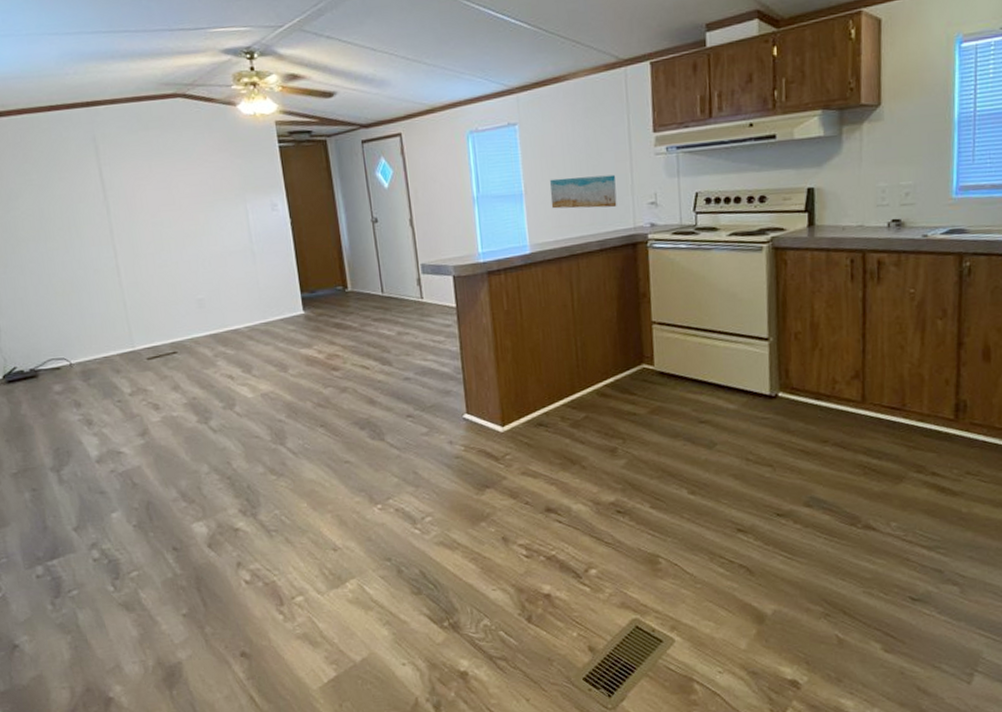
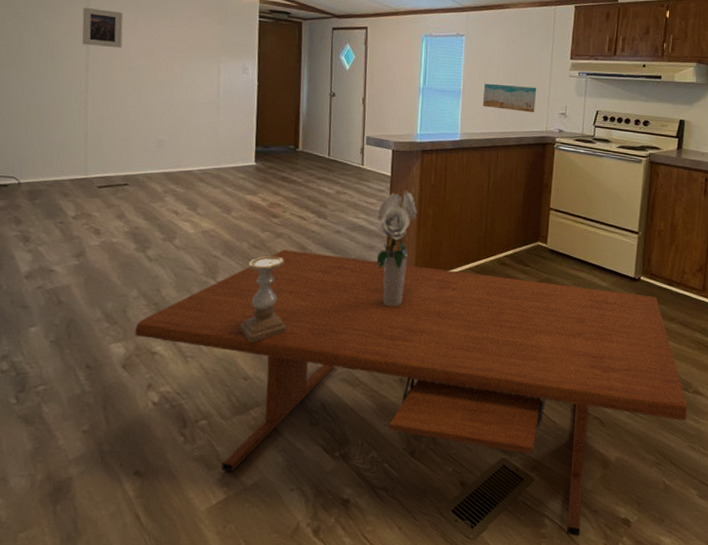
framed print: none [94,161,142,205] -> present [82,7,123,49]
table: none [213,404,858,702] -> present [135,249,687,537]
candle holder: none [315,413,370,510] -> present [239,256,287,342]
bouquet: none [448,321,494,457] -> present [376,190,418,306]

